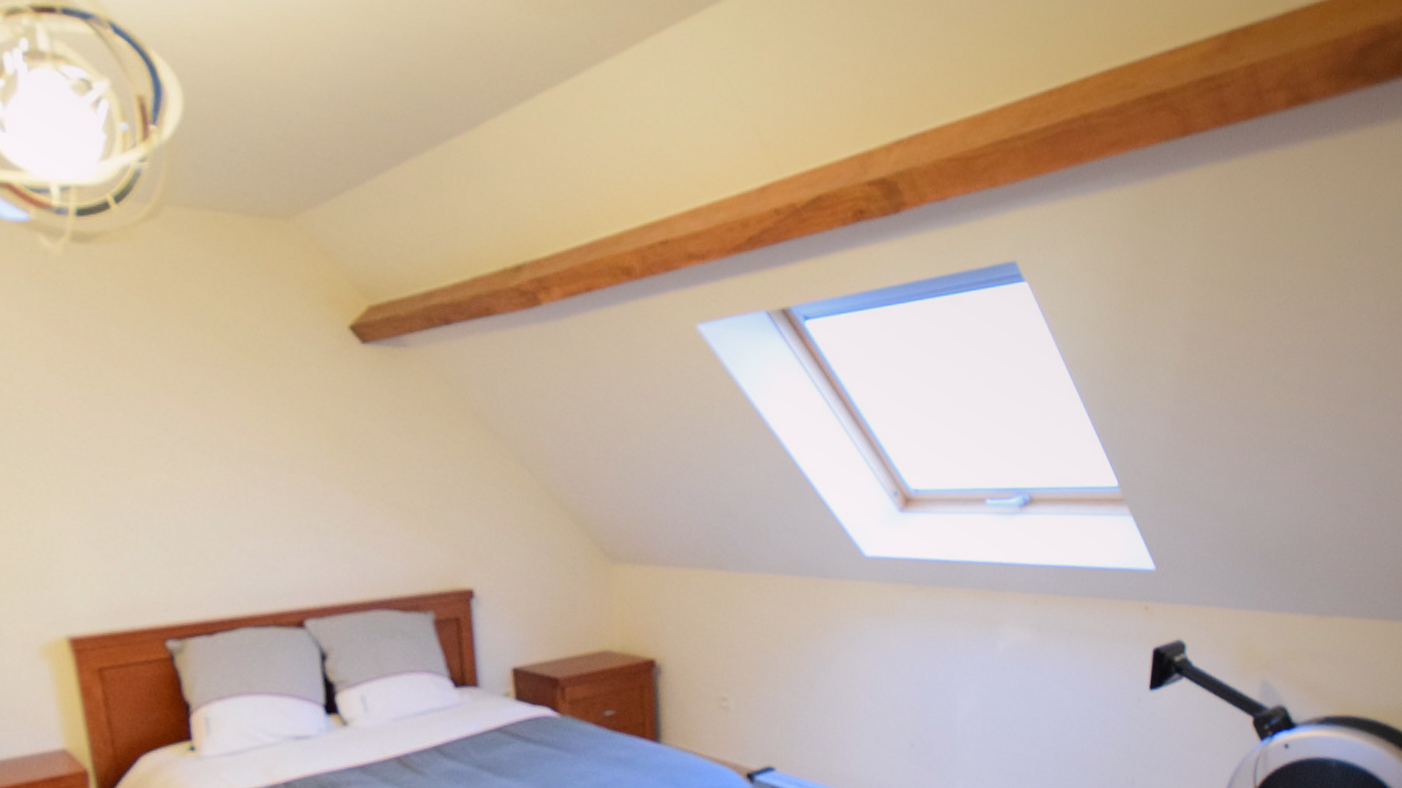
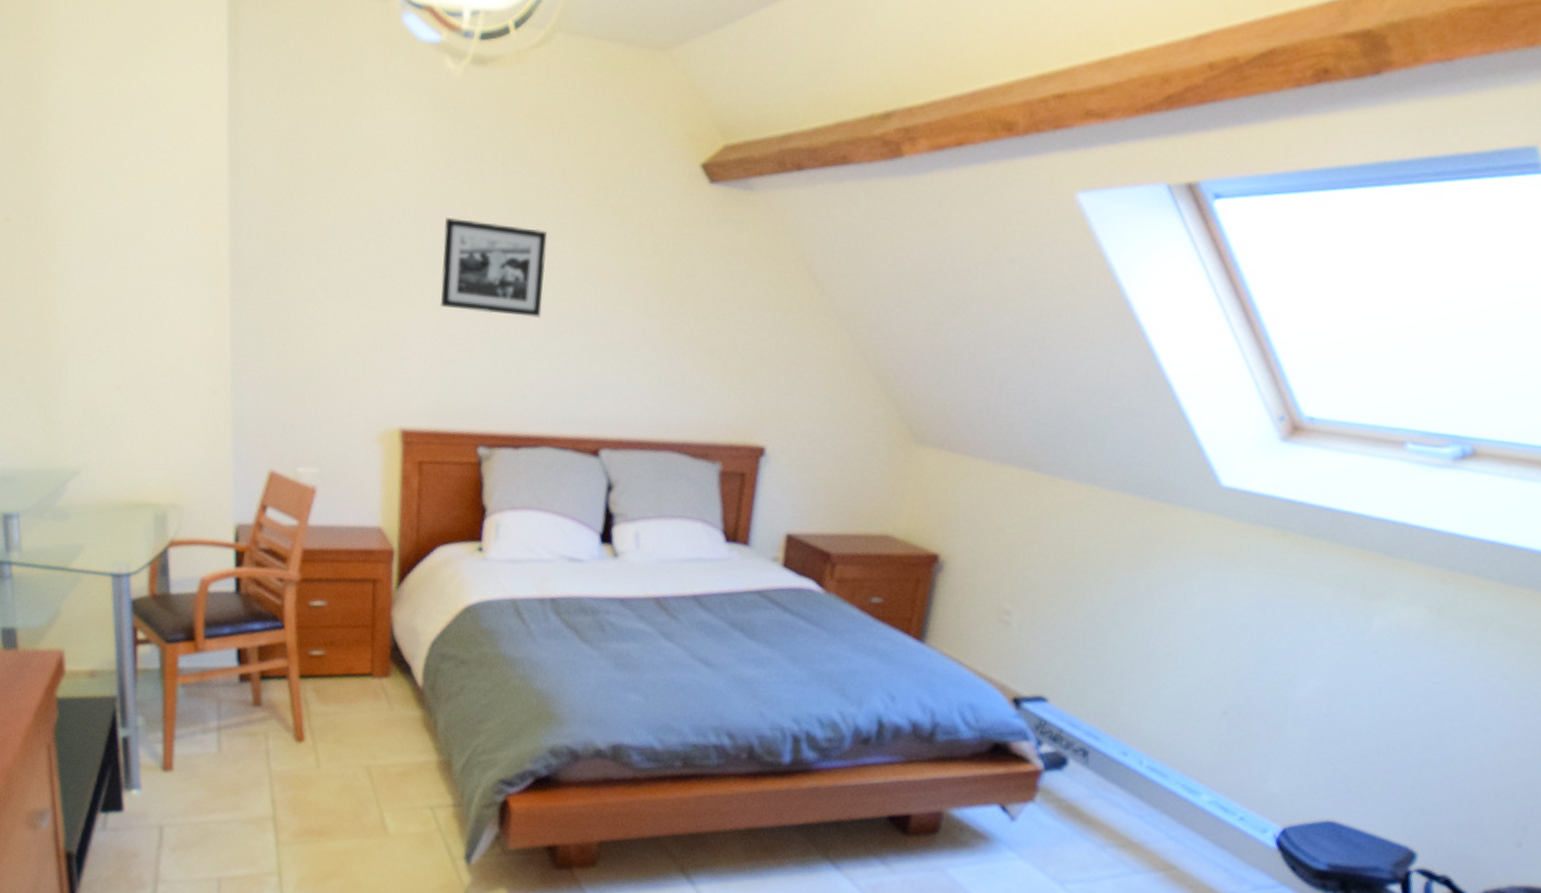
picture frame: none [74,403,209,499] -> present [439,218,548,318]

